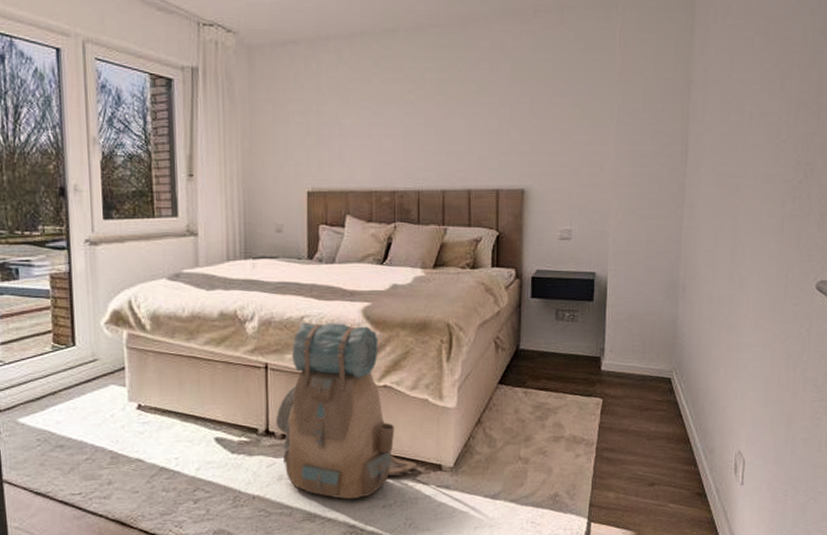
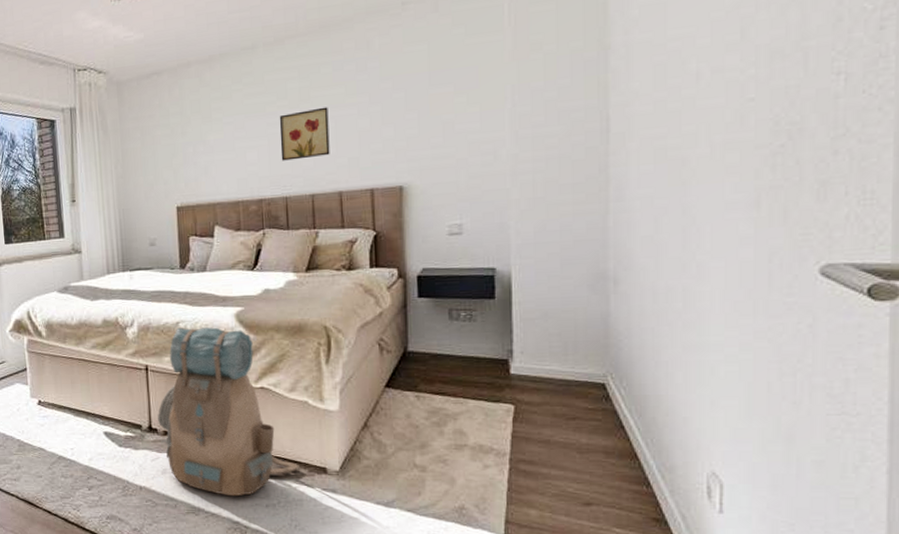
wall art: none [416,103,463,153] -> present [279,107,330,161]

